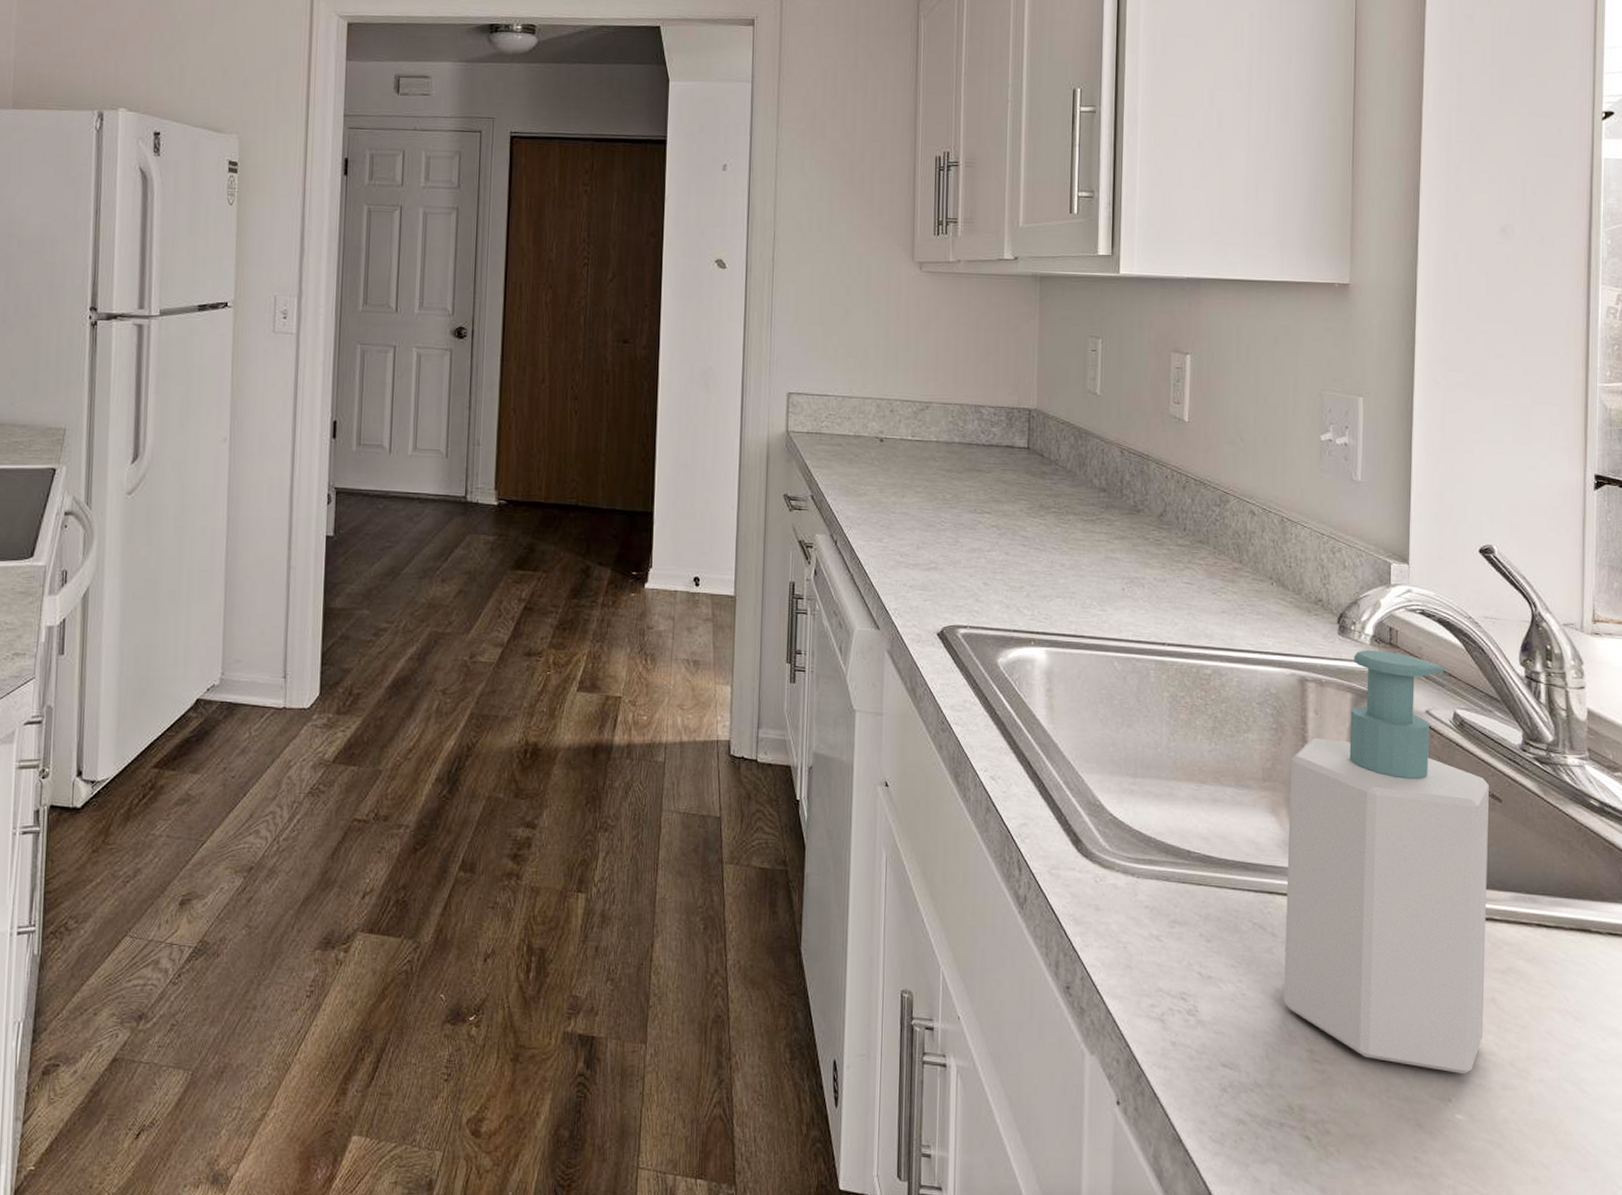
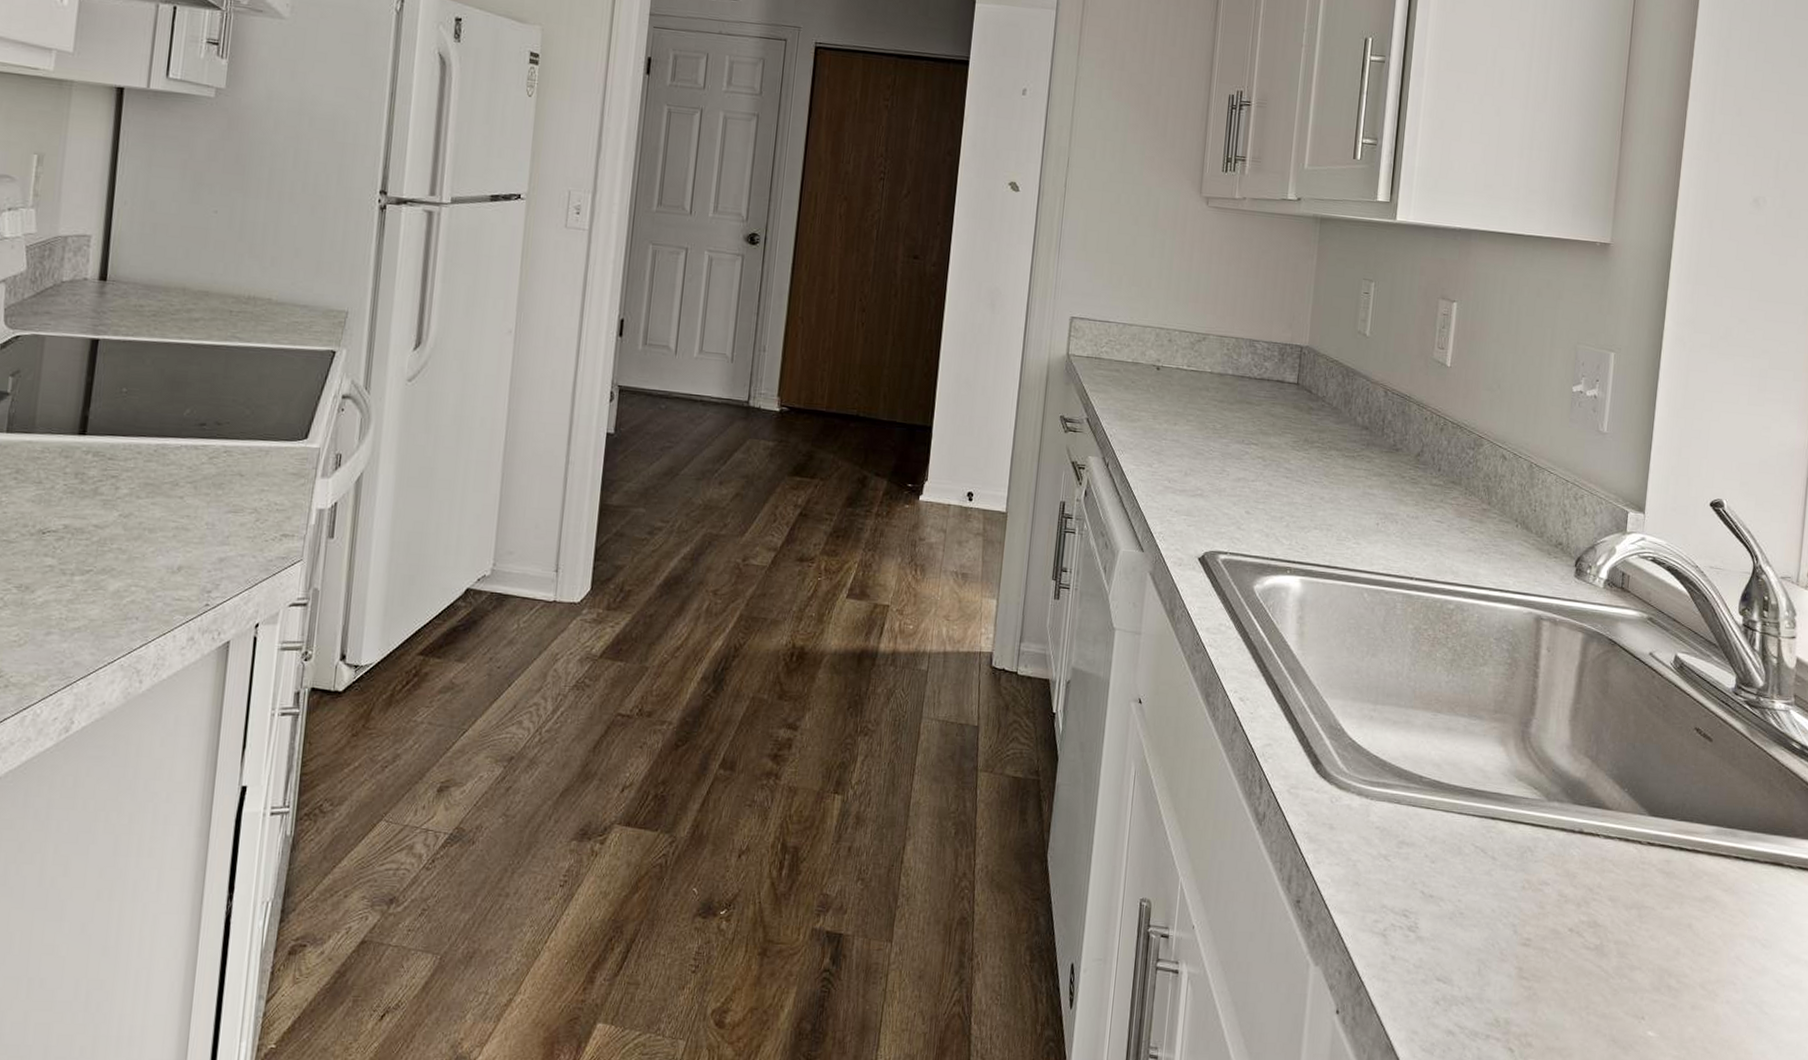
soap bottle: present [1284,650,1489,1075] -> none [1498,593,1702,995]

